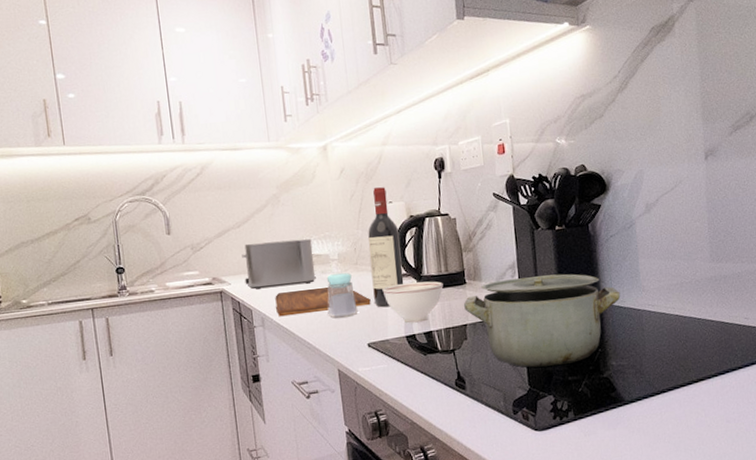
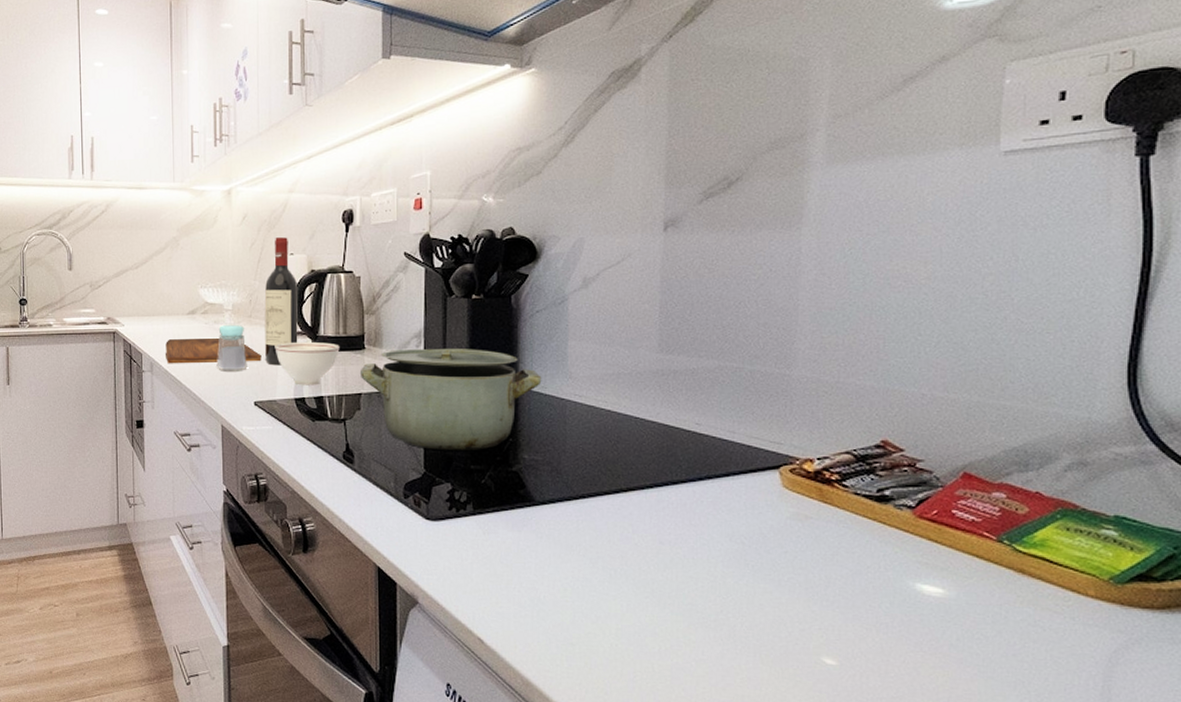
toaster: present [242,238,316,291] -> none [137,285,208,335]

